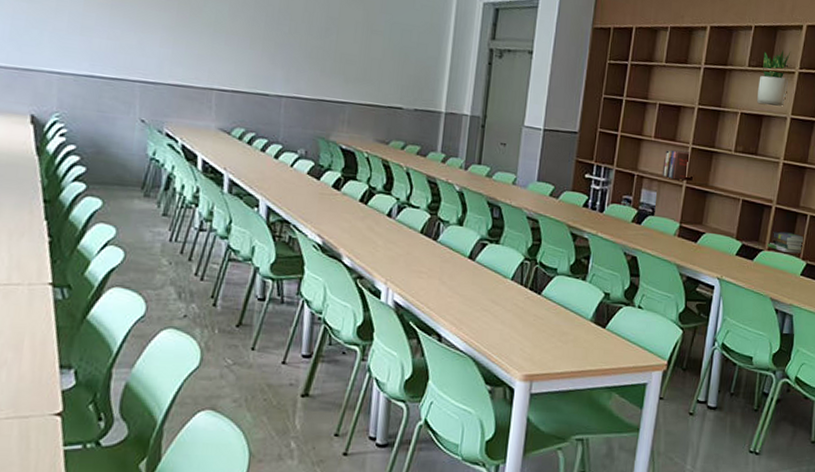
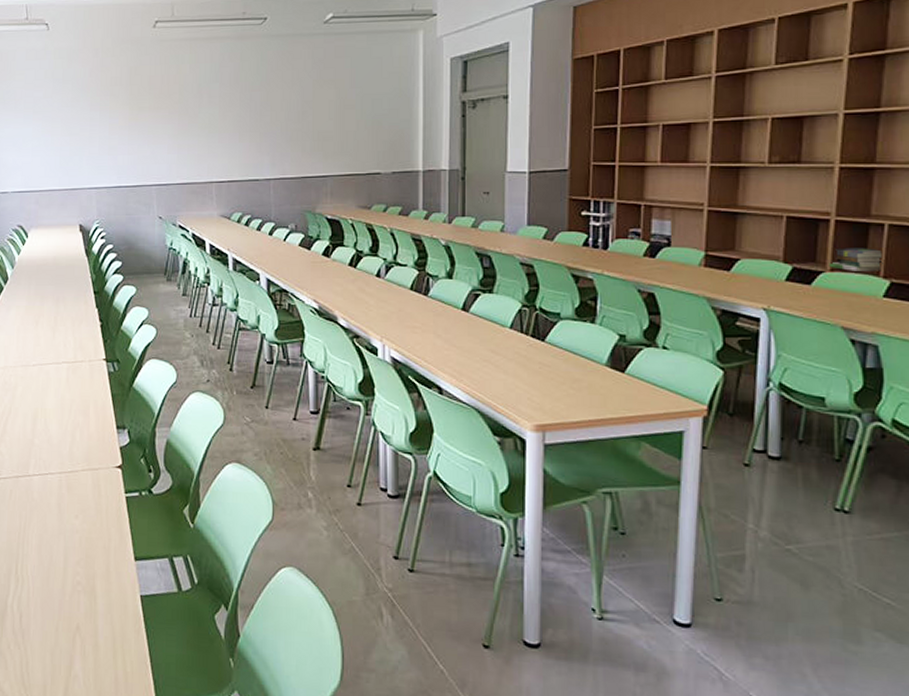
books: present [662,149,694,182] -> none [675,172,718,204]
planter: present [757,50,791,106] -> none [792,36,835,105]

